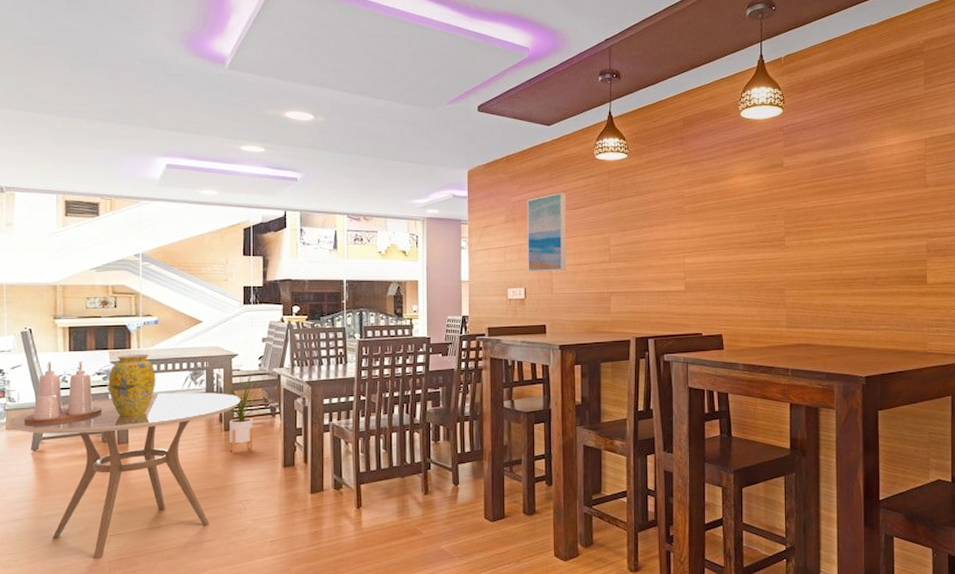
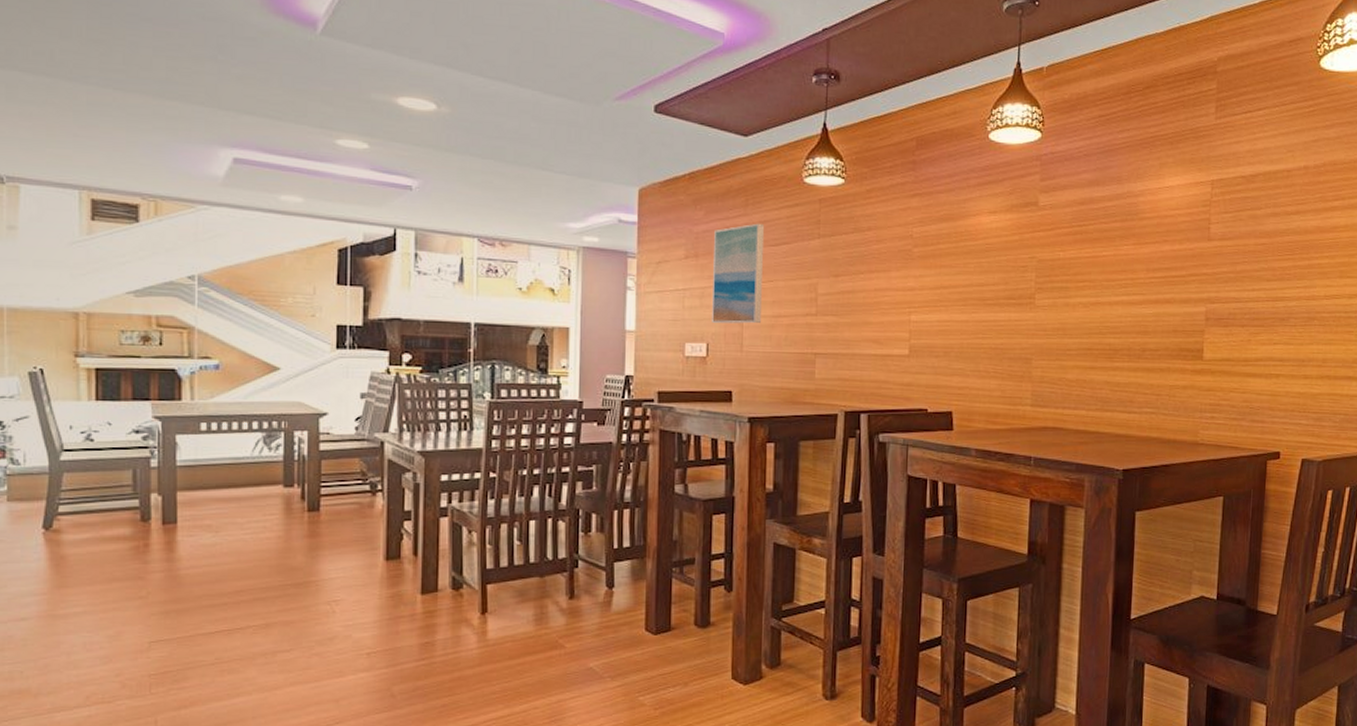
dining table: present [9,393,241,560] -> none [12,460,331,672]
condiment set: present [24,361,102,424] -> none [32,413,142,495]
vase: present [108,354,156,417] -> none [150,407,216,489]
house plant: present [220,374,264,454] -> none [303,439,362,541]

